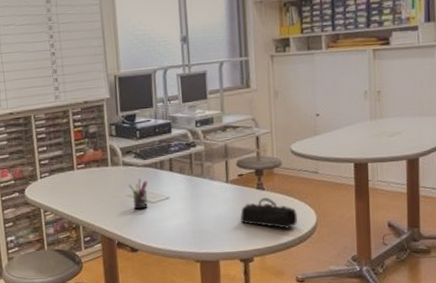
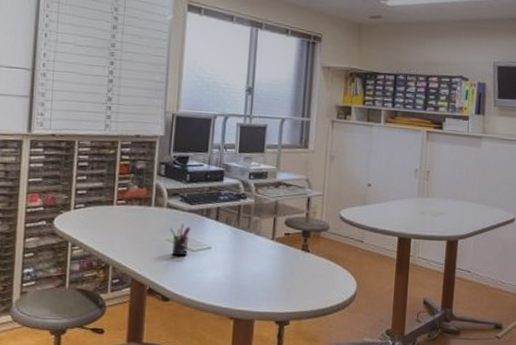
pencil case: present [240,197,297,229] -> none [281,259,338,295]

